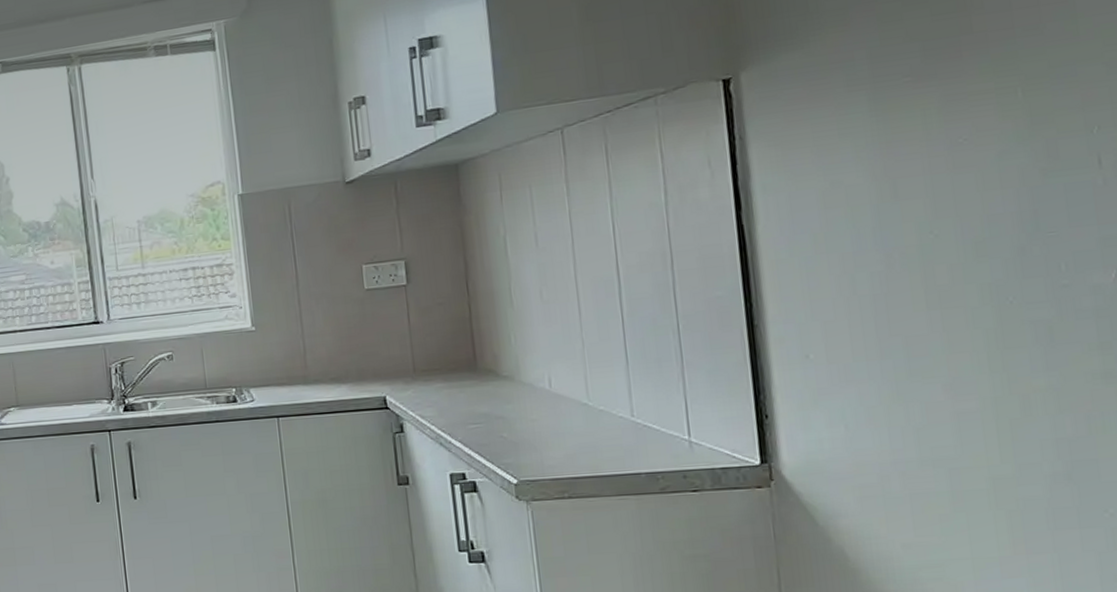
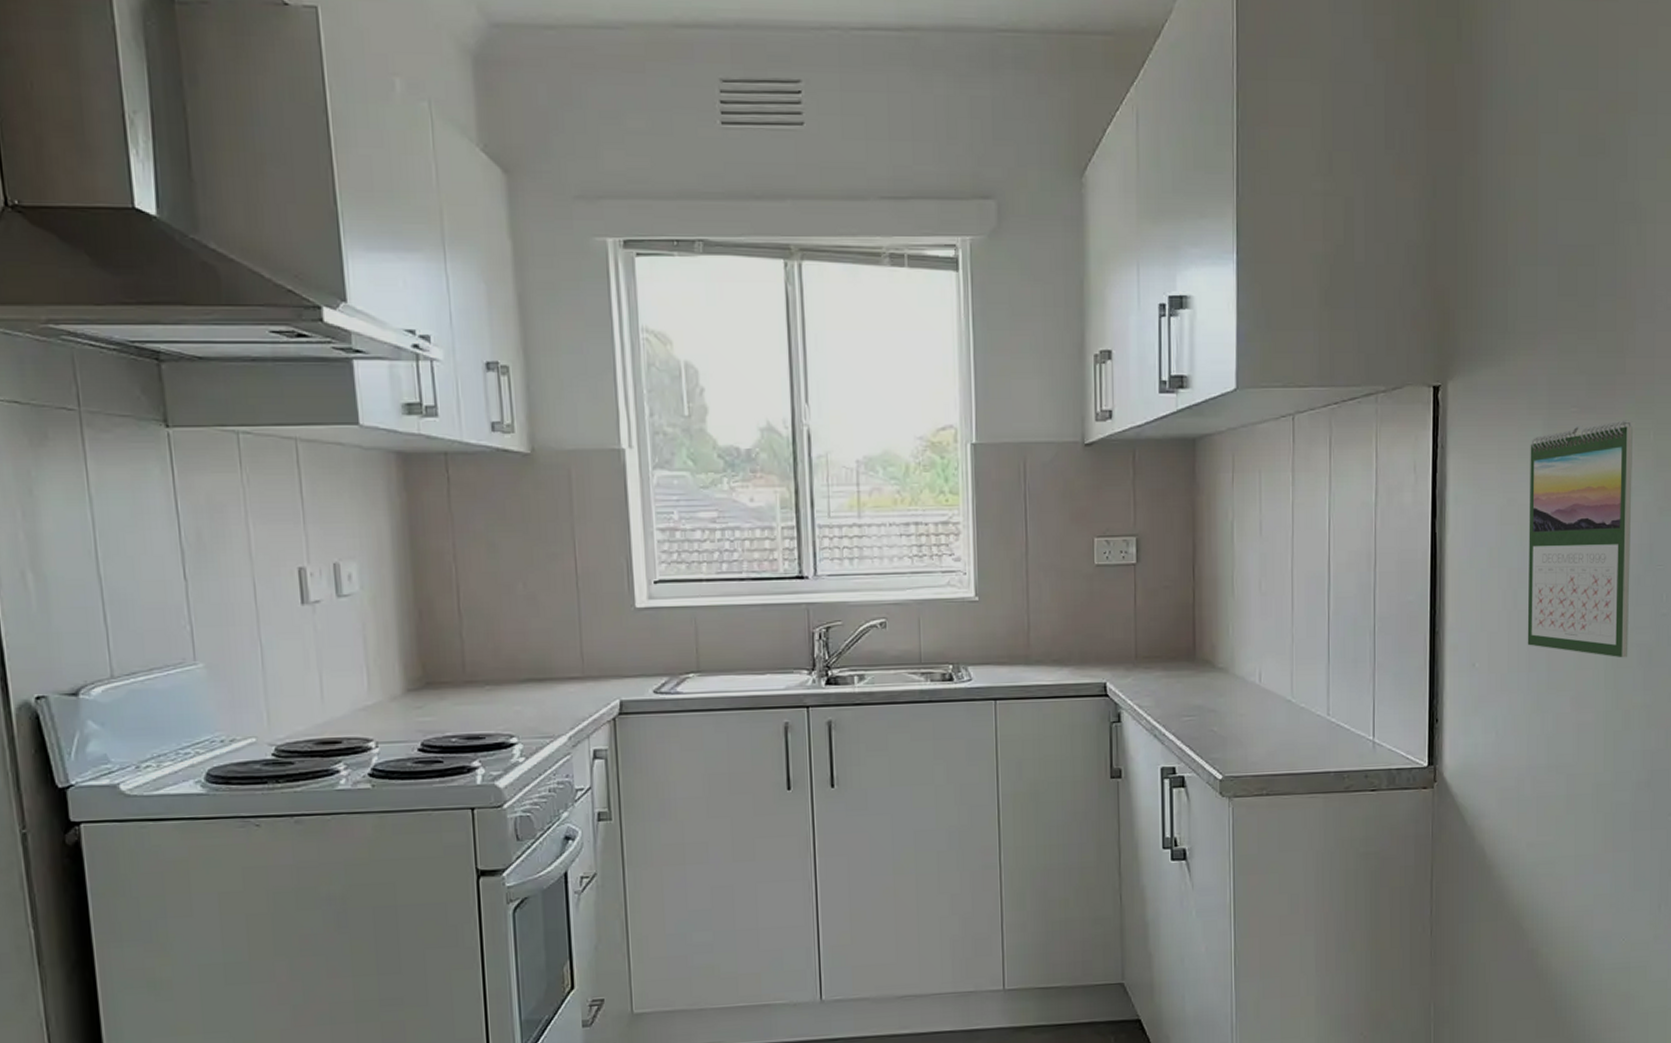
calendar: none [853,80,1019,338] -> present [1527,420,1633,658]

